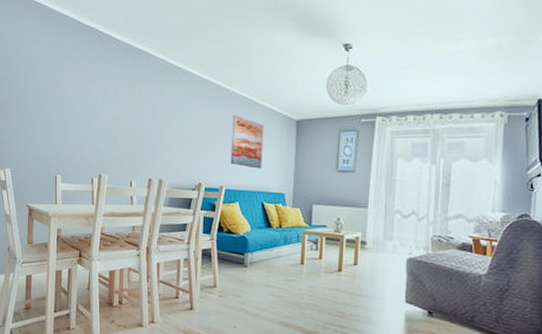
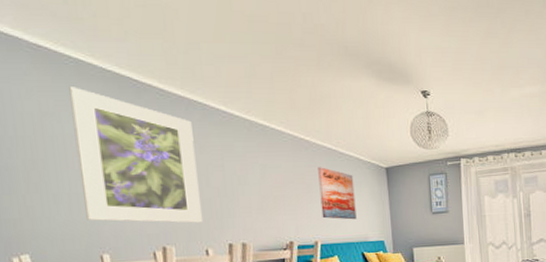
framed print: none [51,37,136,157] -> present [69,87,203,223]

